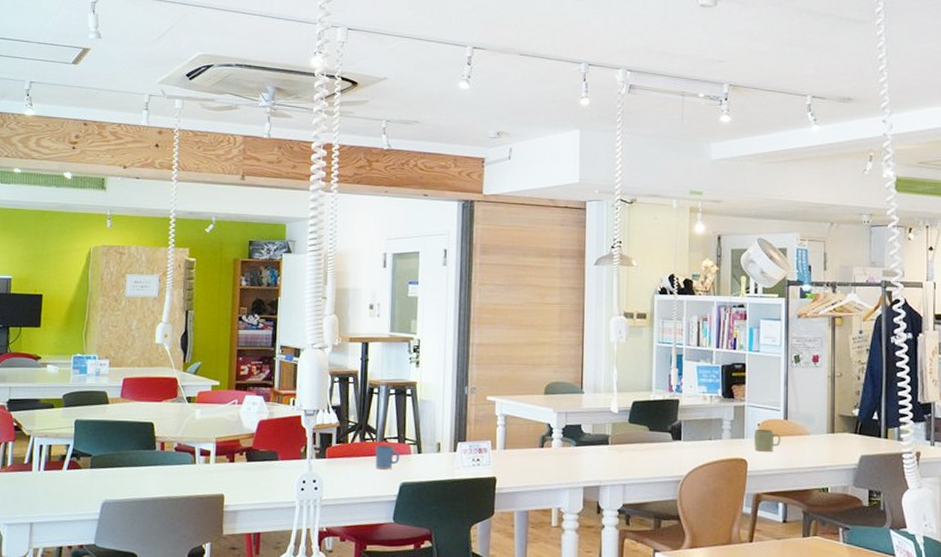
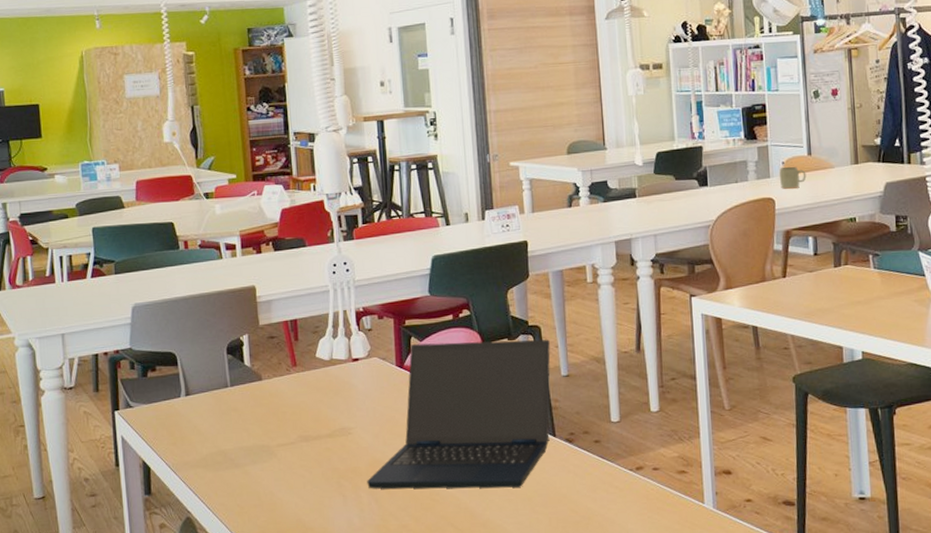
mug: present [375,445,400,470] -> none [403,220,429,245]

